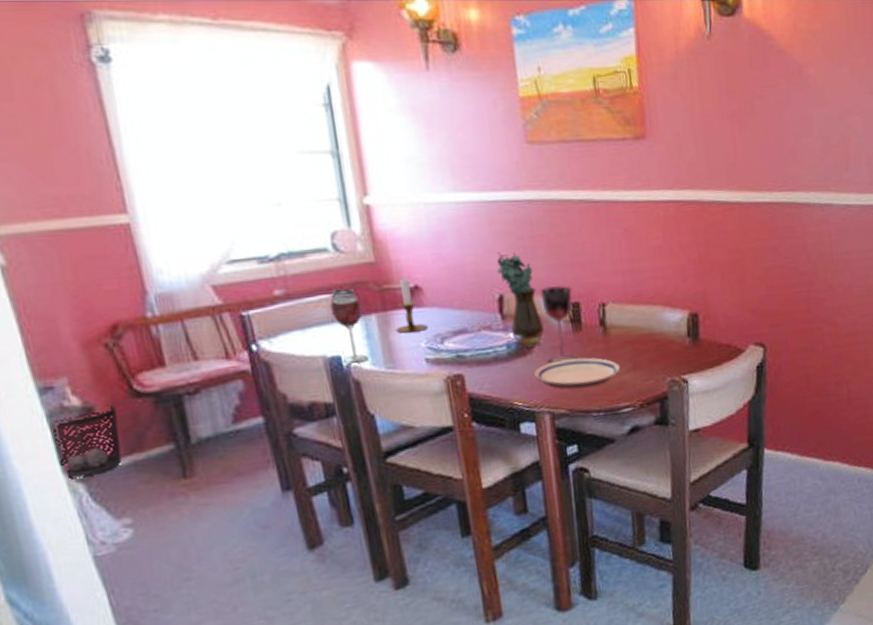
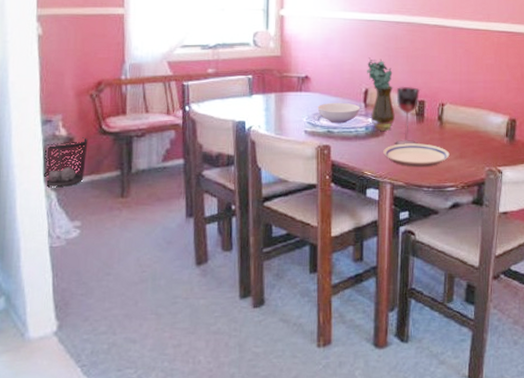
wineglass: present [330,288,369,364] -> none [244,72,265,128]
candlestick: present [396,278,428,333] -> none [287,70,310,110]
bowl: none [437,316,497,345] -> present [317,102,361,124]

